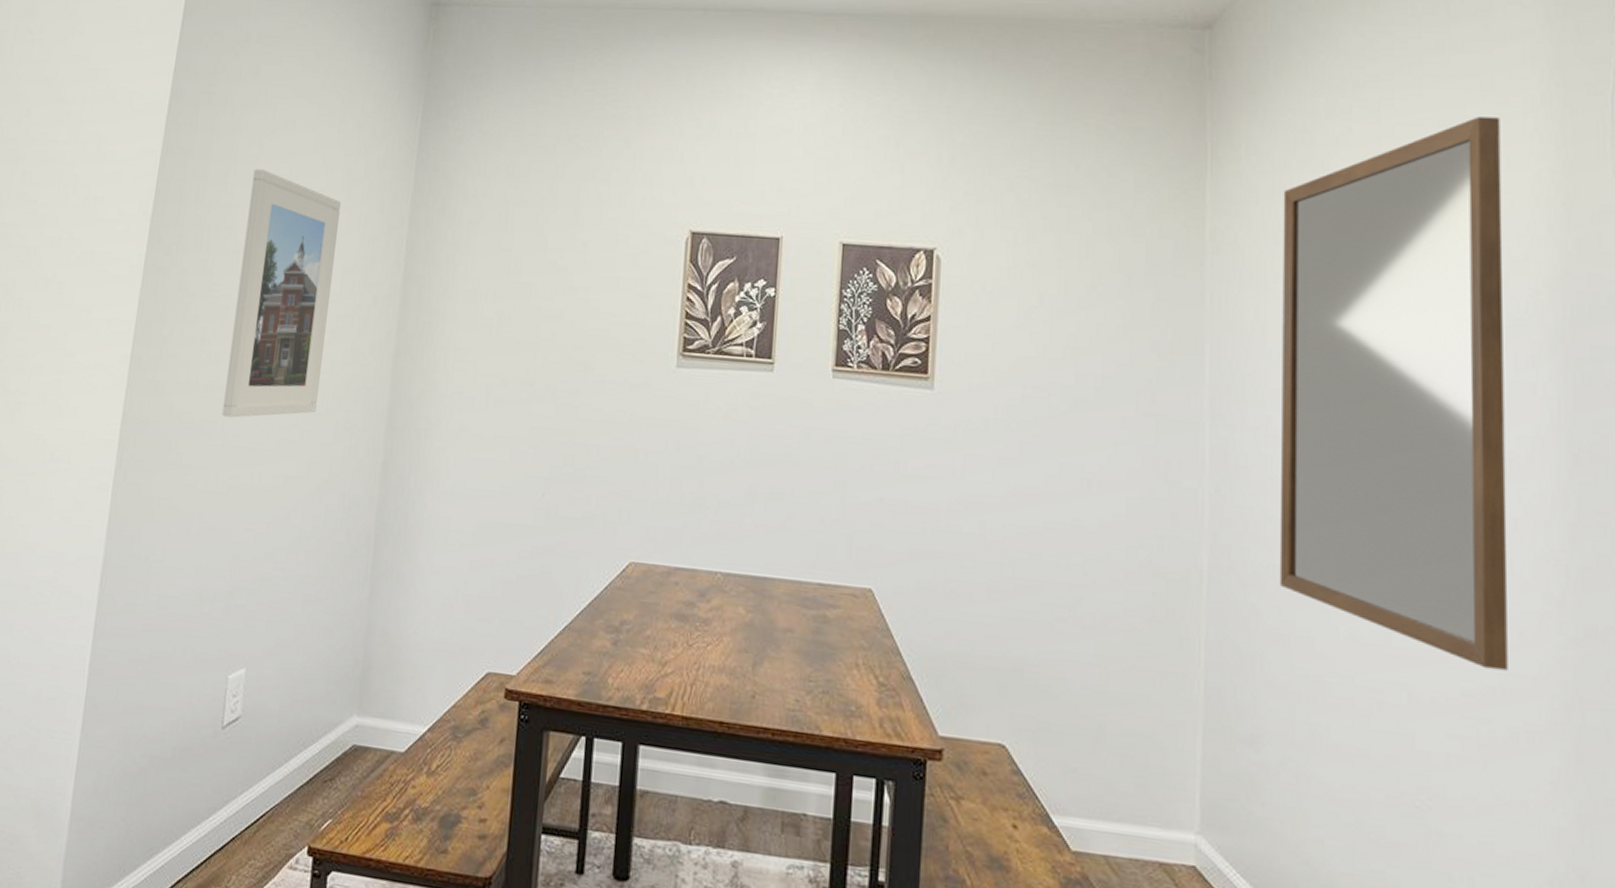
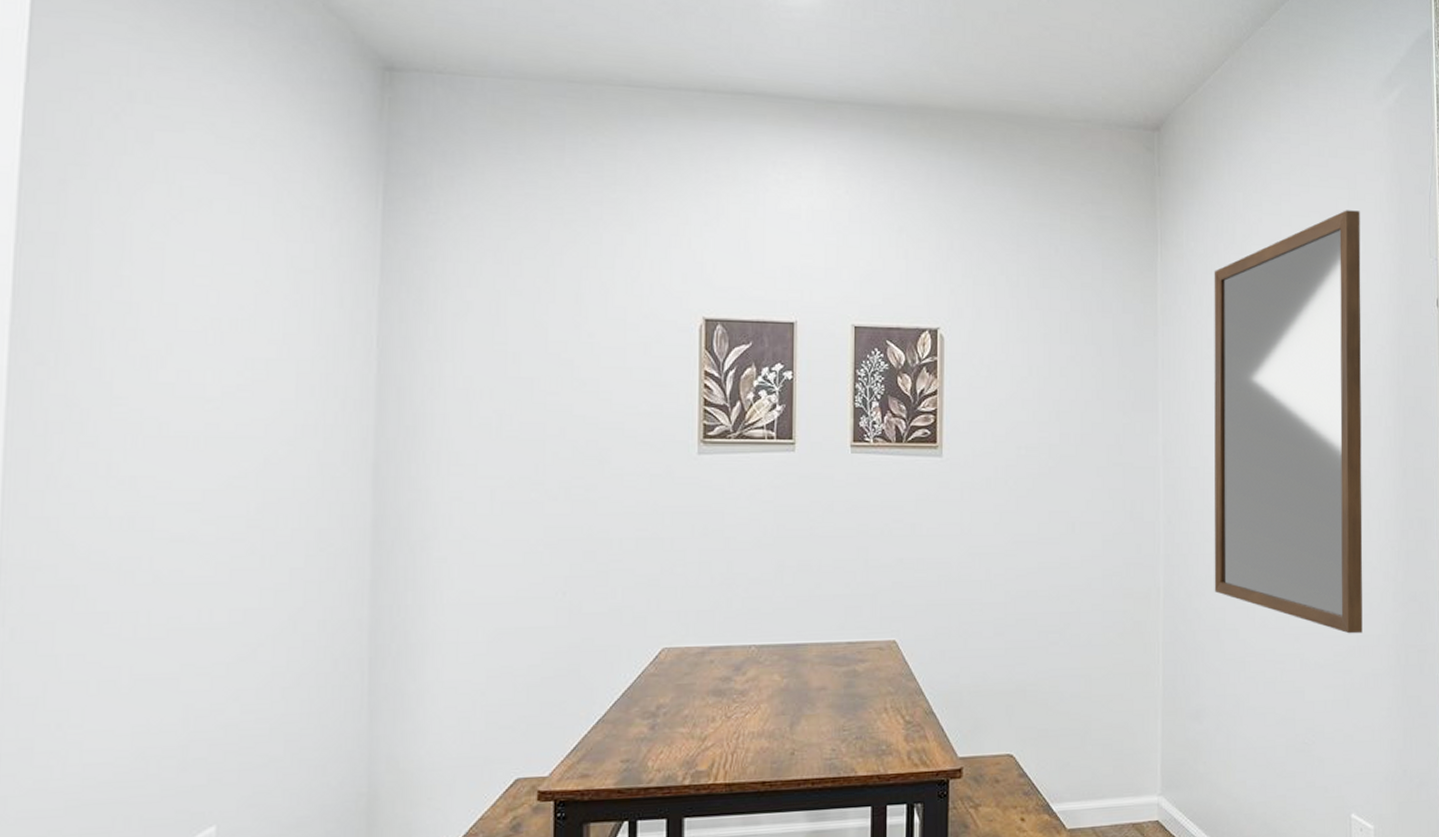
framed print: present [222,169,342,418] -> none [148,258,287,551]

